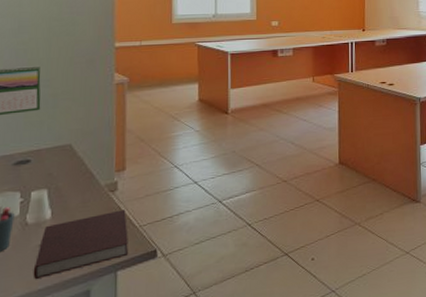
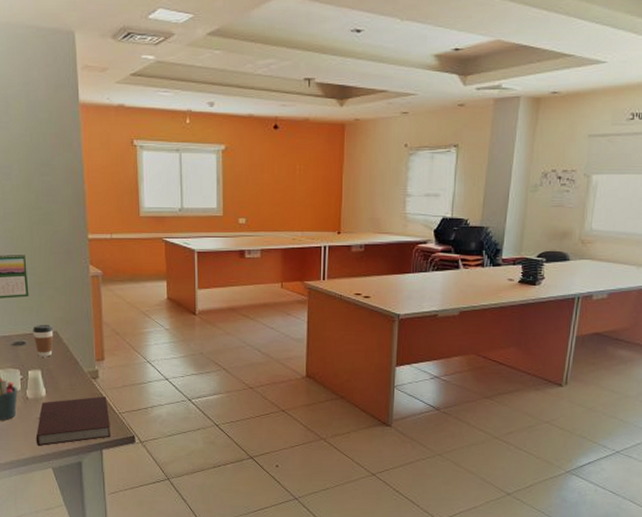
coffee cup: none [41,138,67,175] -> present [33,325,54,357]

